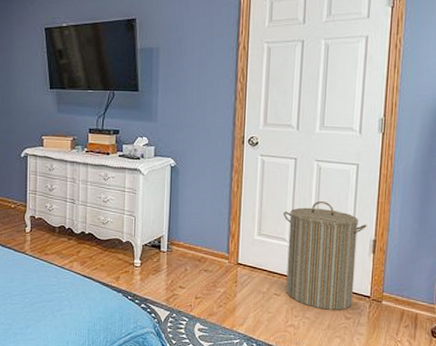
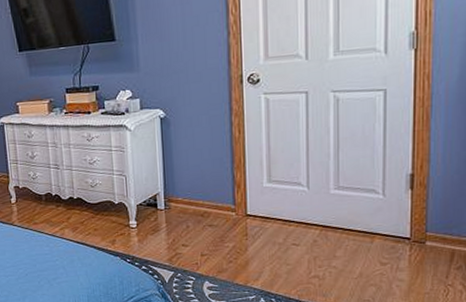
laundry hamper: present [283,200,367,310] -> none [296,136,401,257]

